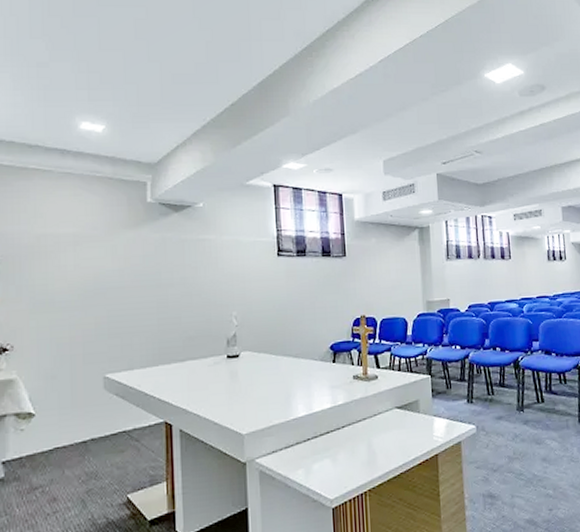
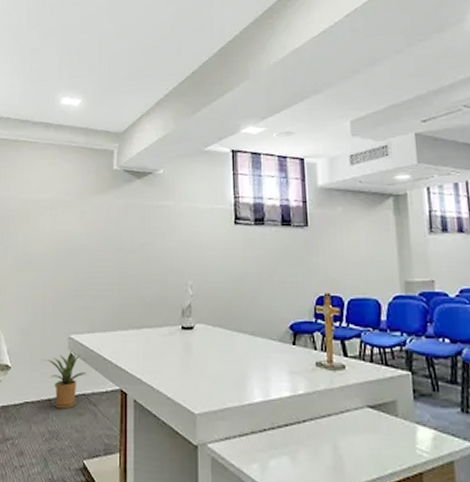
house plant: none [74,389,126,450] -> present [43,349,86,409]

